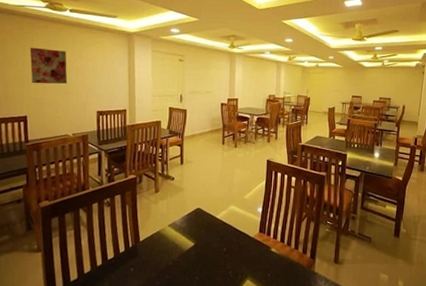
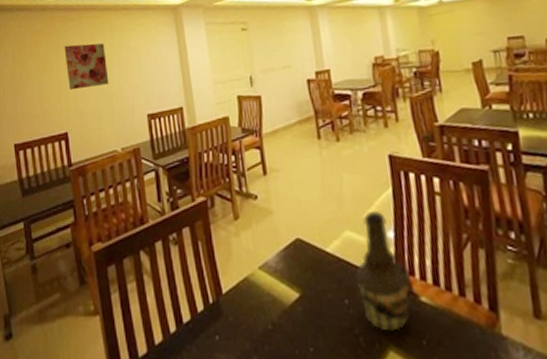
bottle: none [233,195,269,268] -> present [355,211,418,332]

